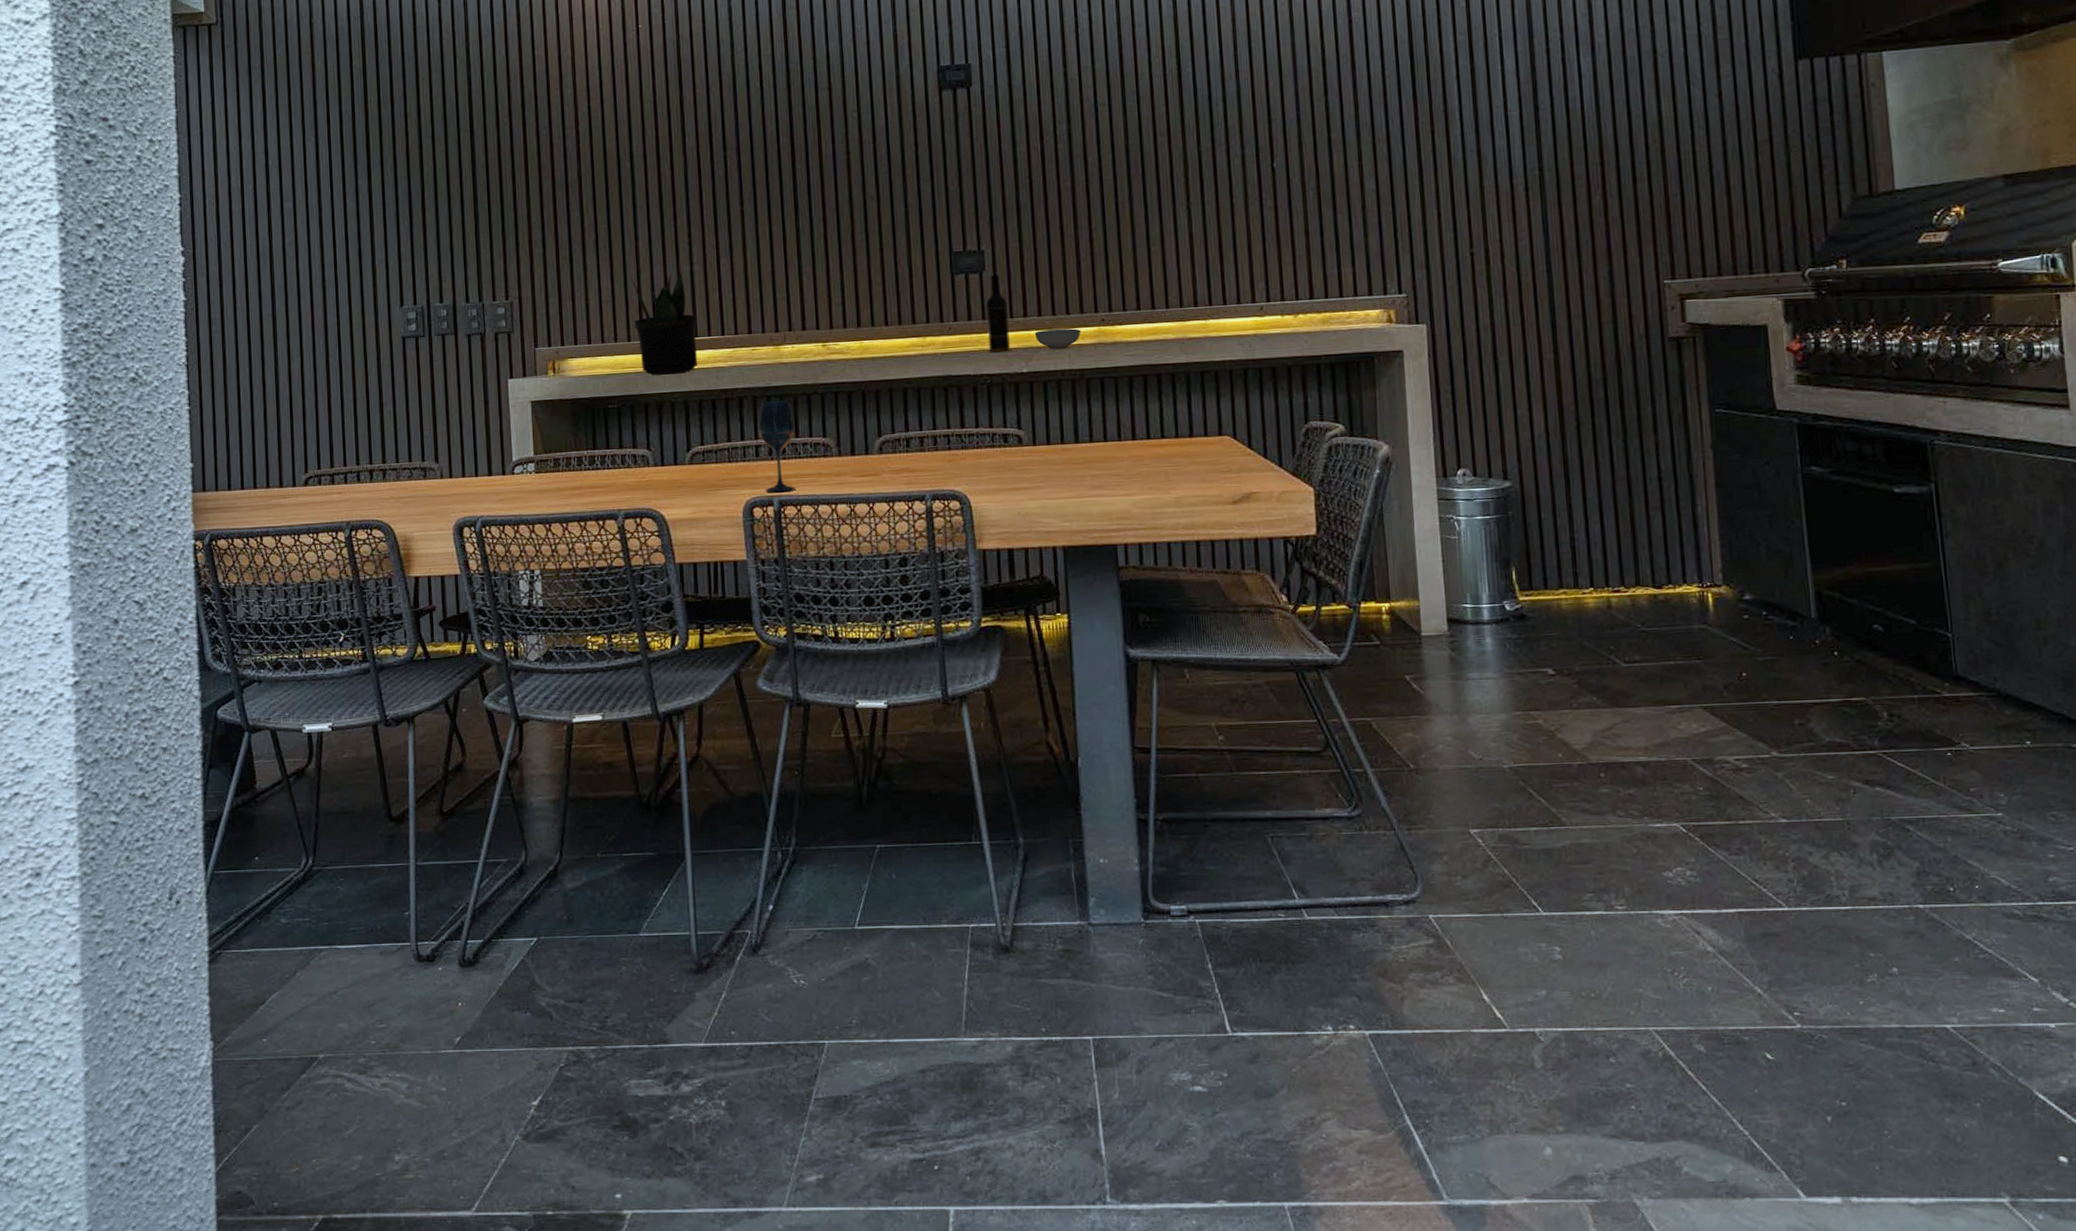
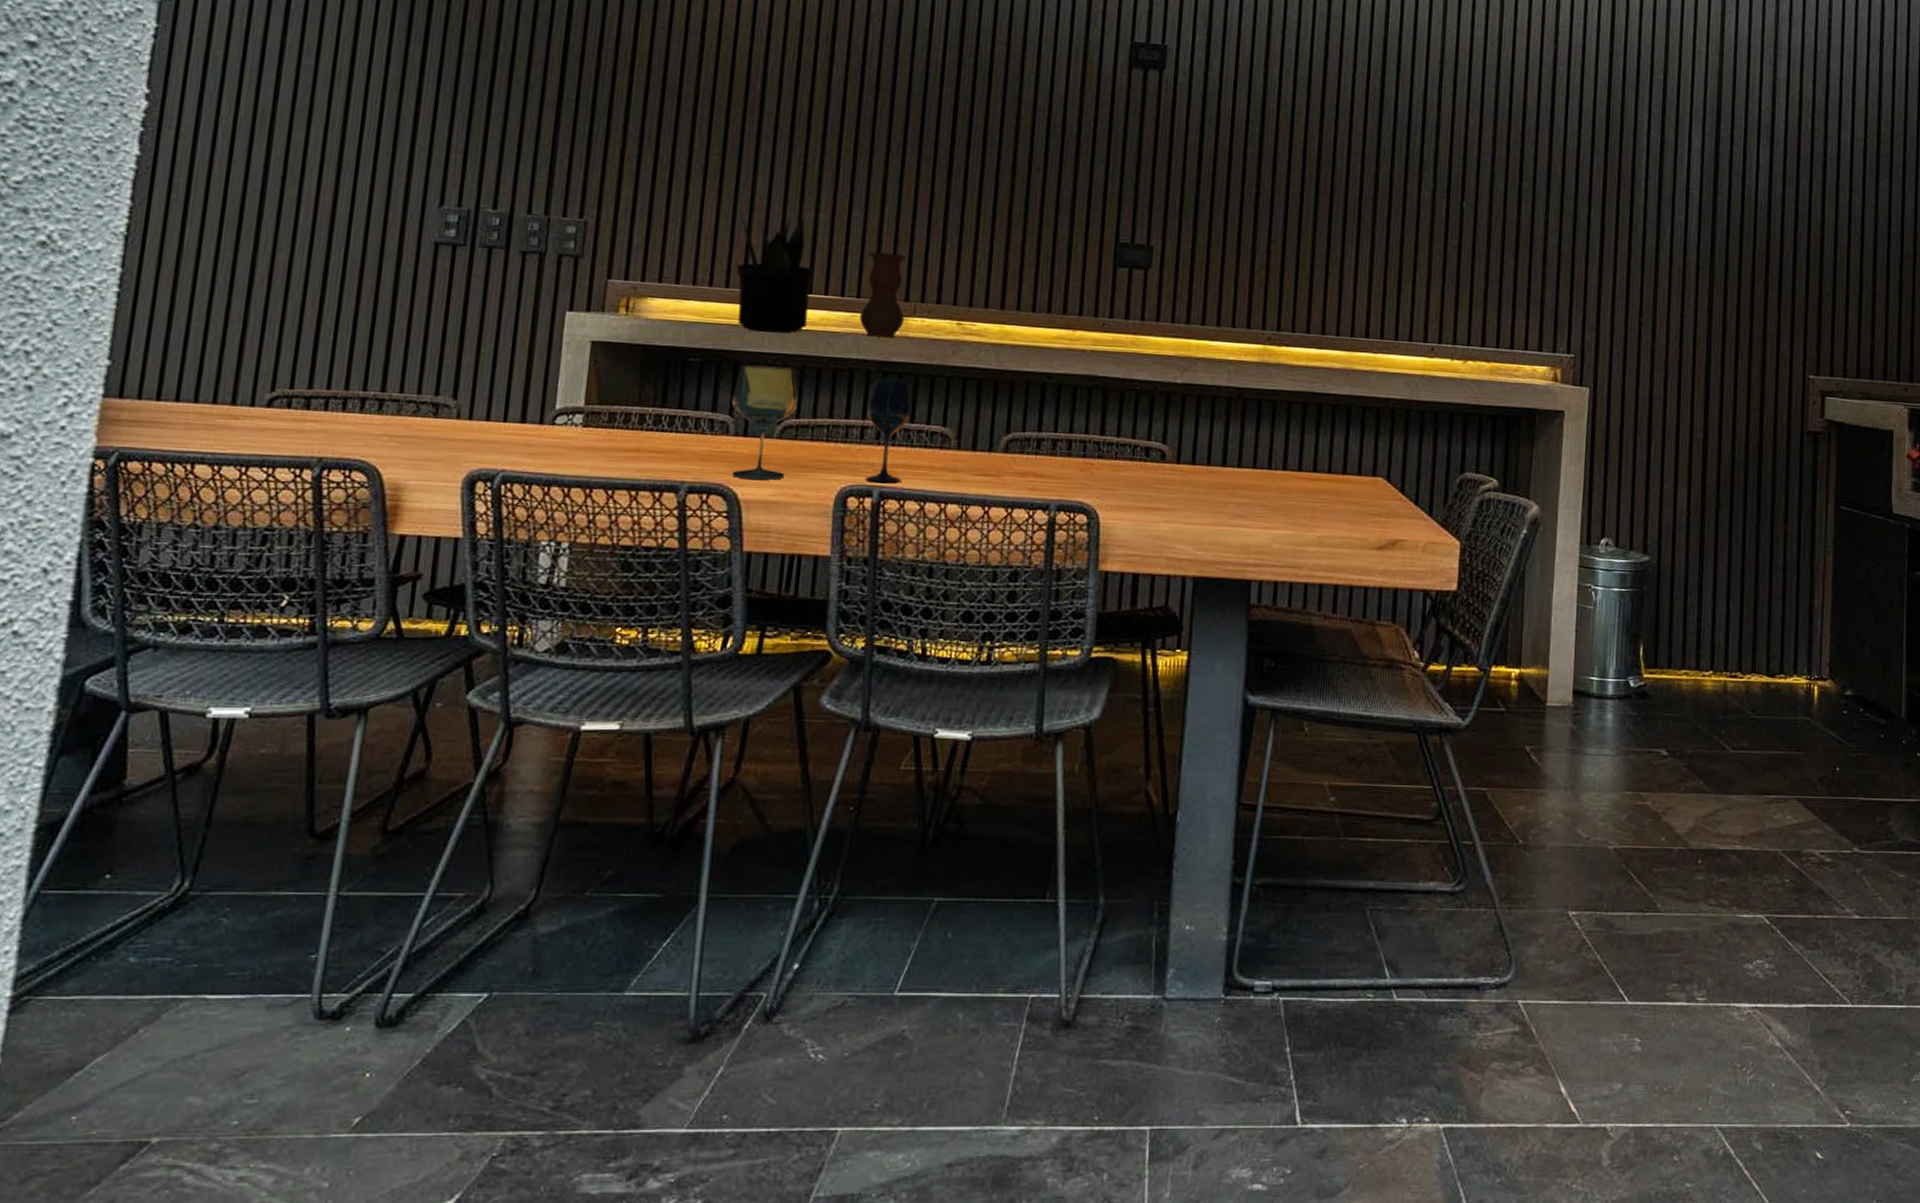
wine glass: none [647,402,701,502] -> present [731,365,799,480]
vase: none [738,291,778,367] -> present [859,252,906,338]
wine bottle: present [985,274,1010,352] -> none [1143,273,1170,357]
bowl: present [1034,328,1081,349] -> none [1195,340,1245,363]

